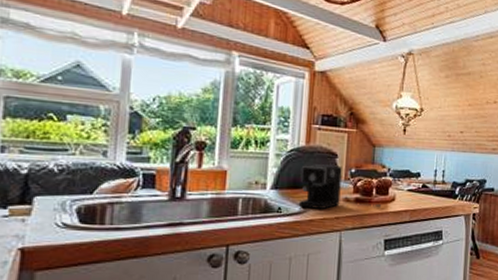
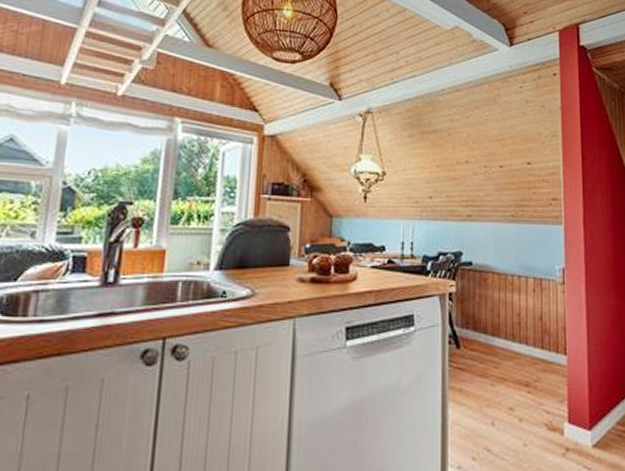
coffee maker: present [298,164,382,209] -> none [245,239,342,292]

